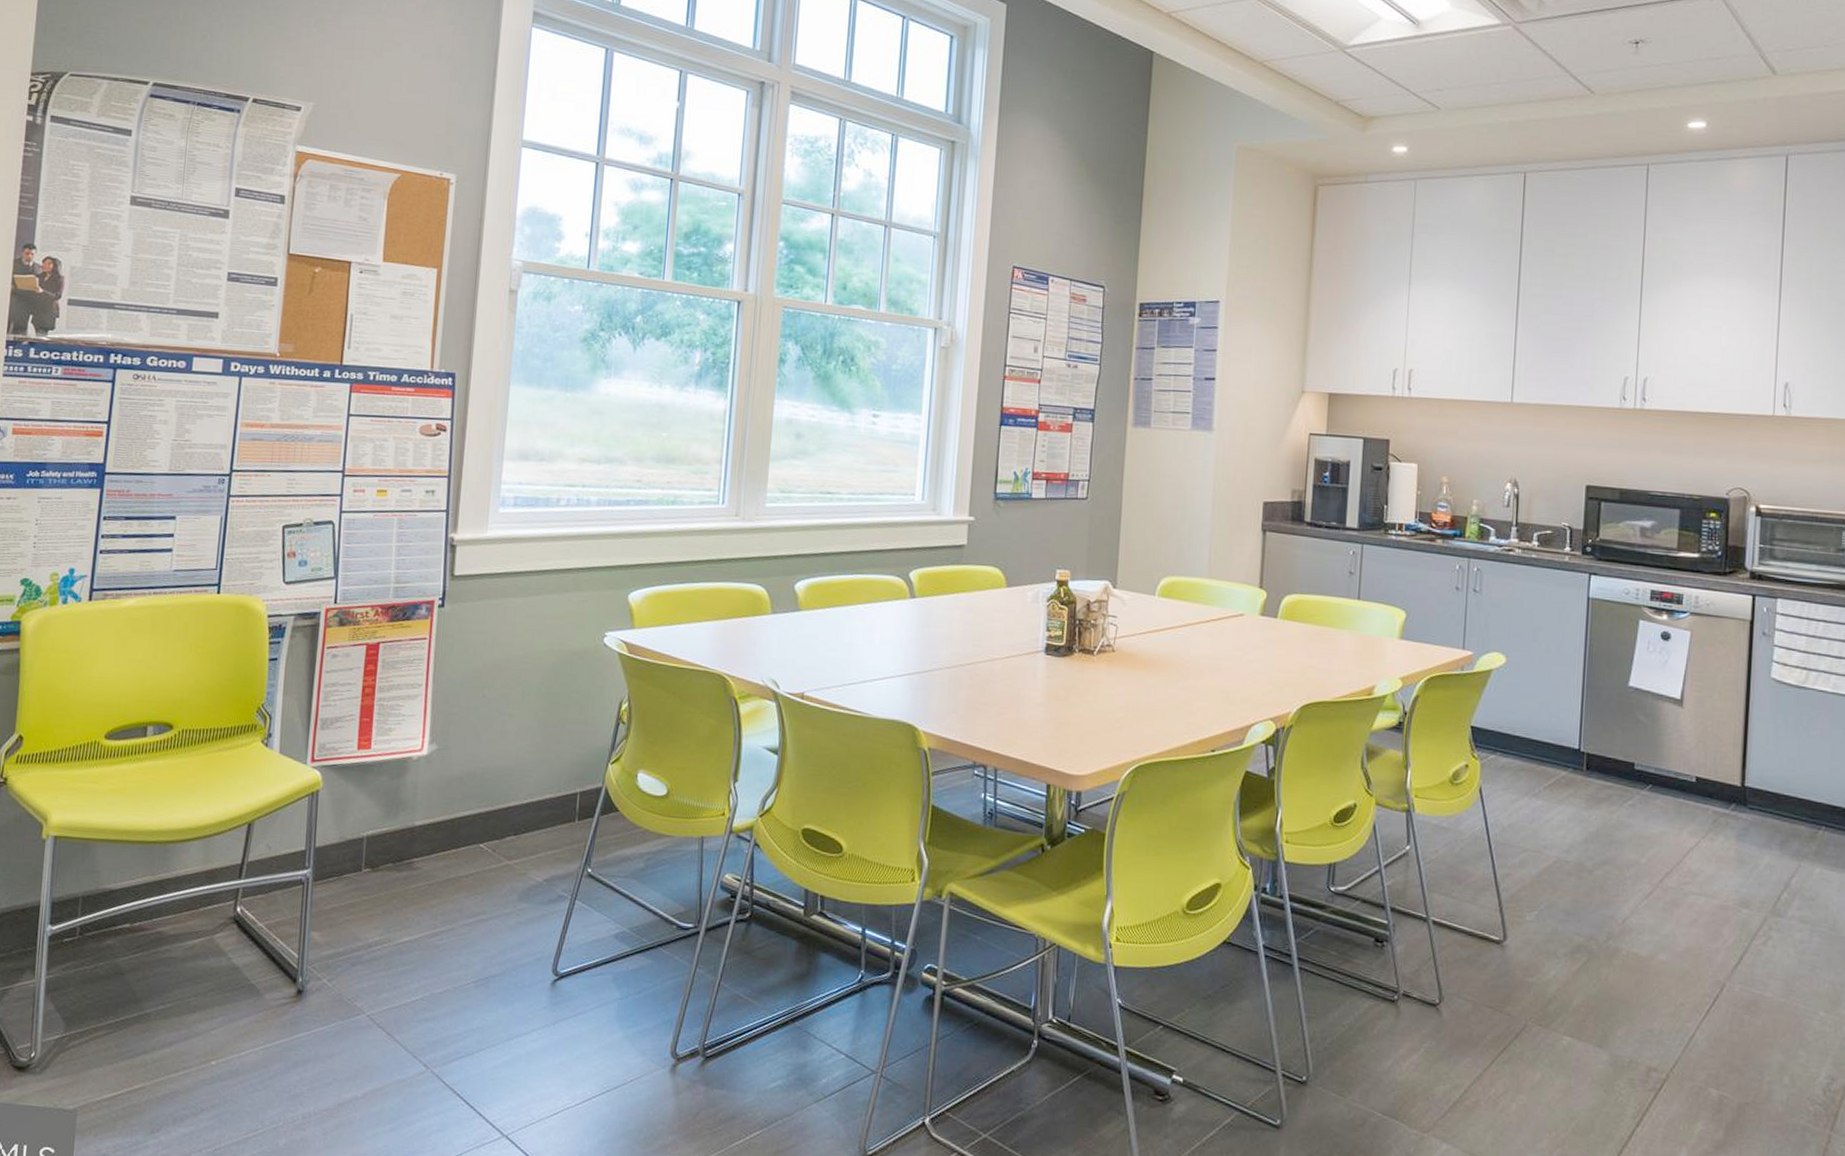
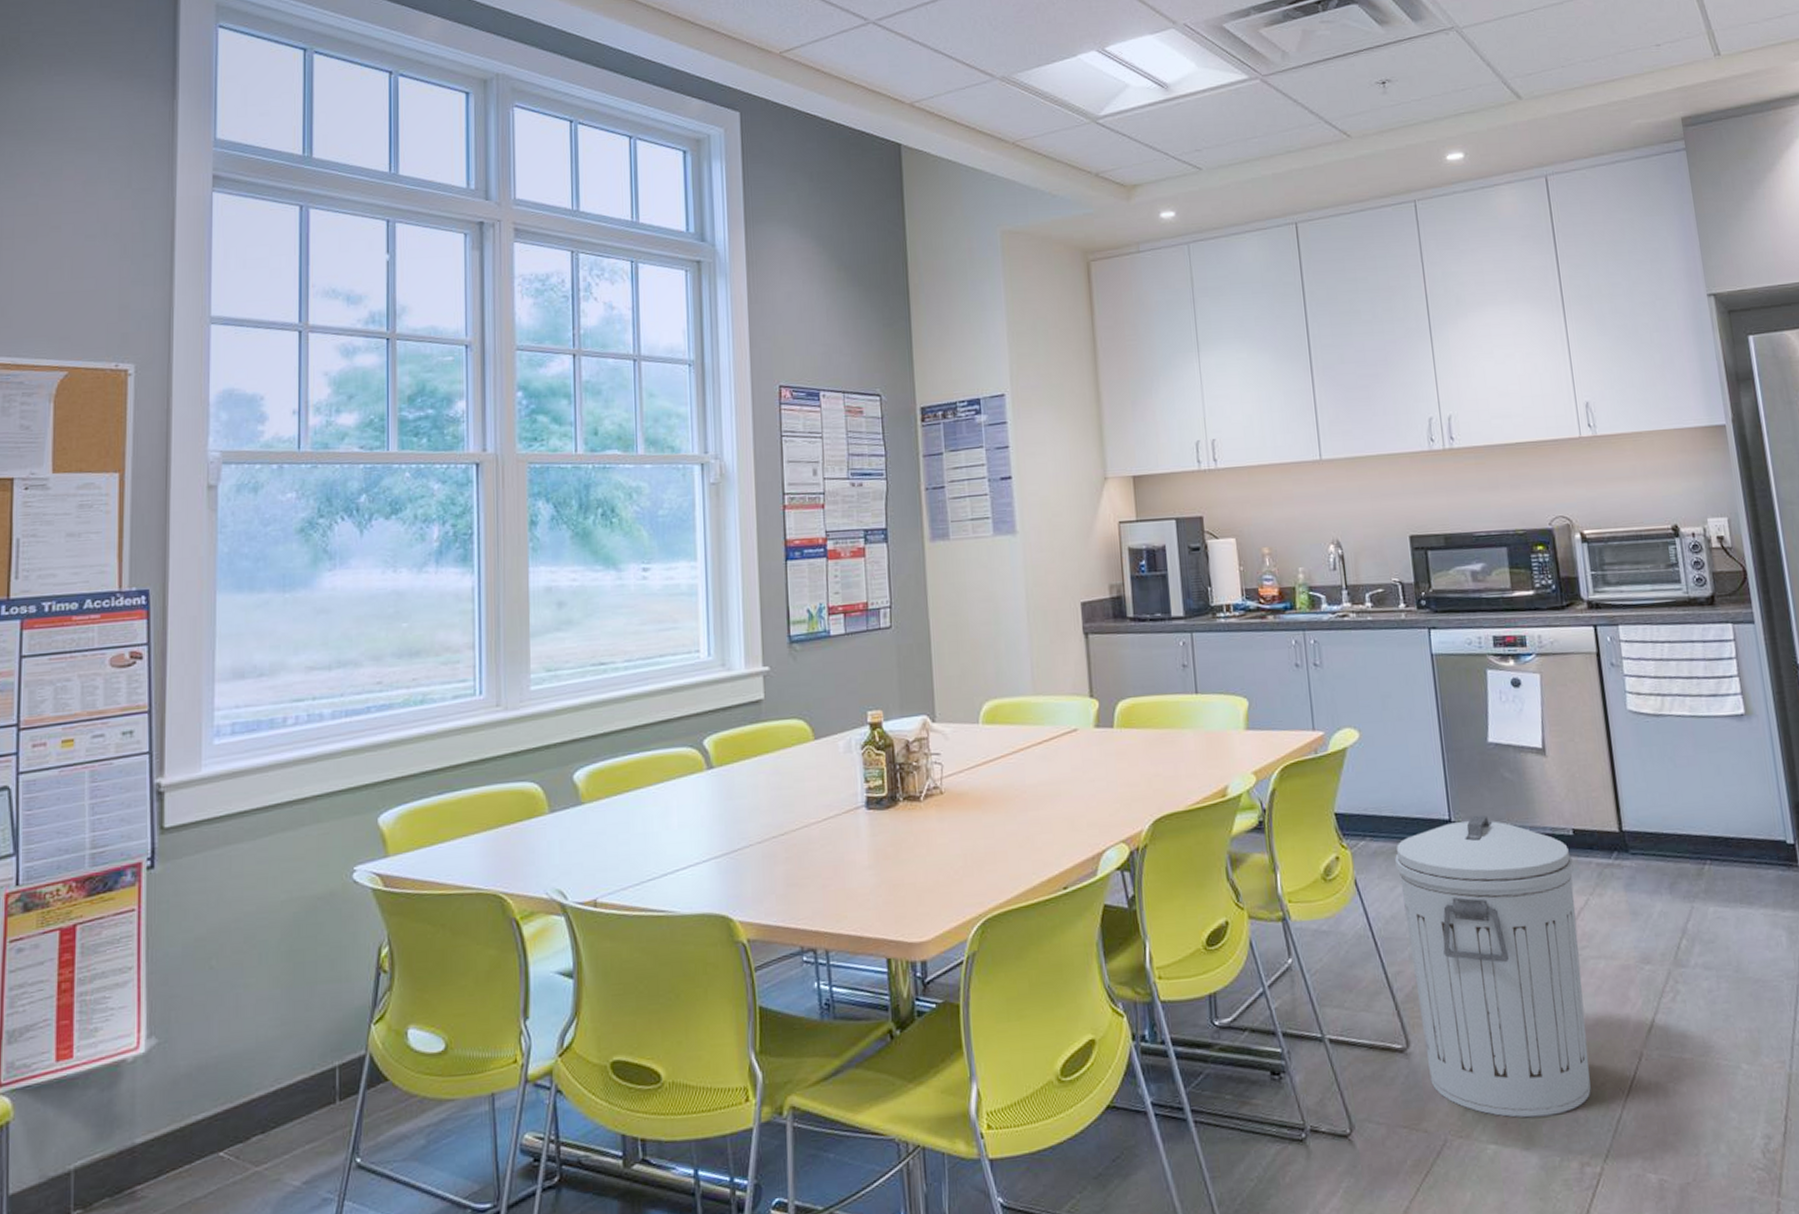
trash can: none [1520,749,1691,1023] -> present [1395,815,1591,1118]

